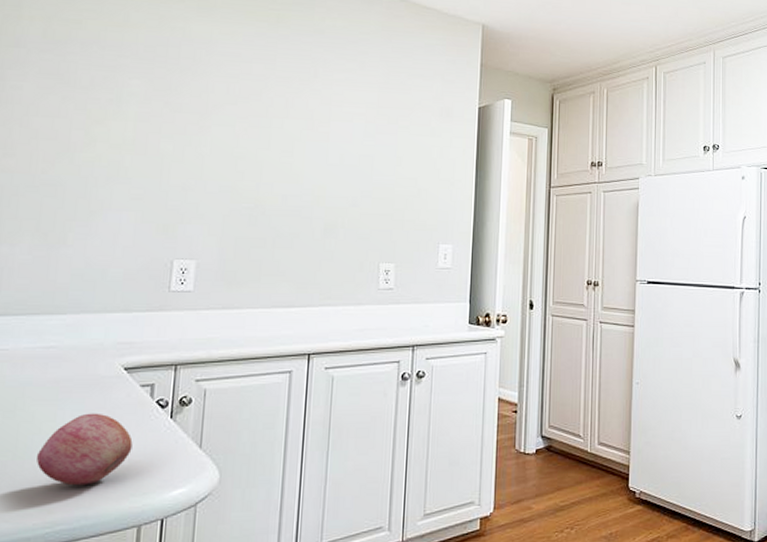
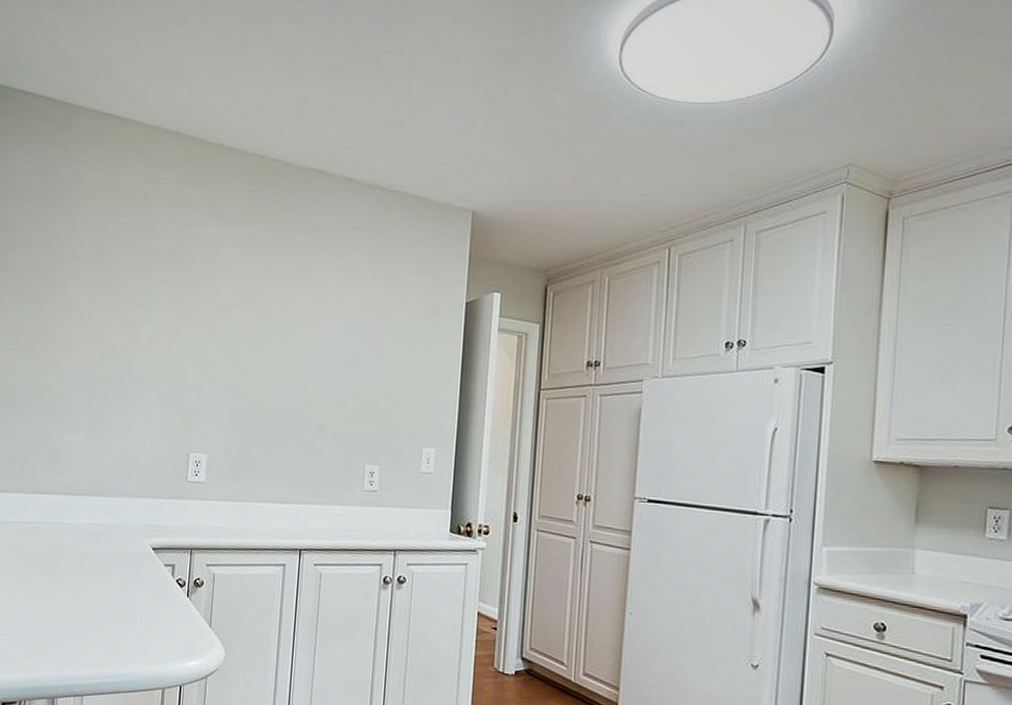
fruit: present [37,413,133,486] -> none [90,584,159,647]

